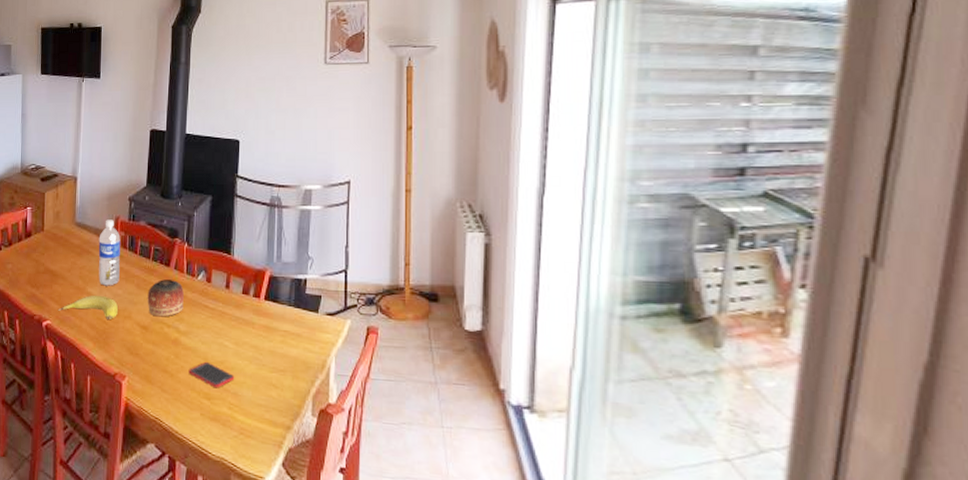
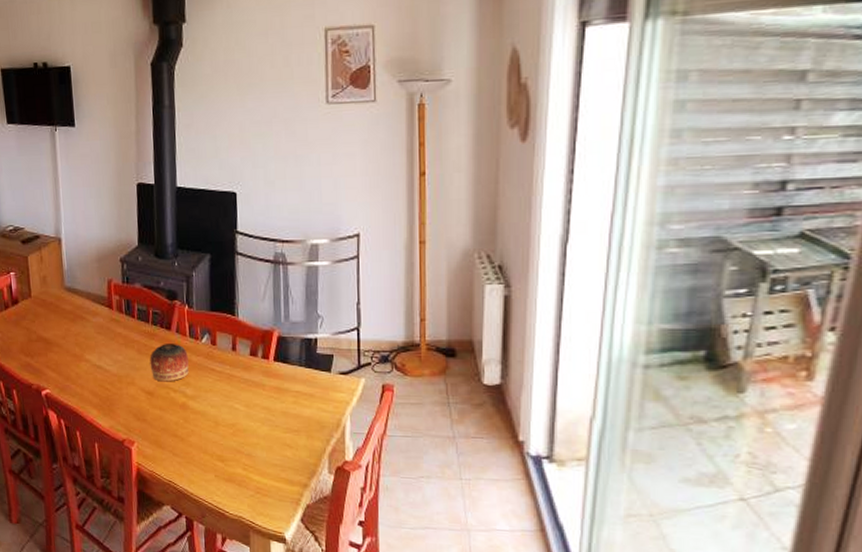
fruit: present [57,295,119,321] -> none [56,362,121,387]
water bottle: present [98,219,120,286] -> none [92,283,119,352]
cell phone: present [188,361,235,389] -> none [199,424,248,451]

